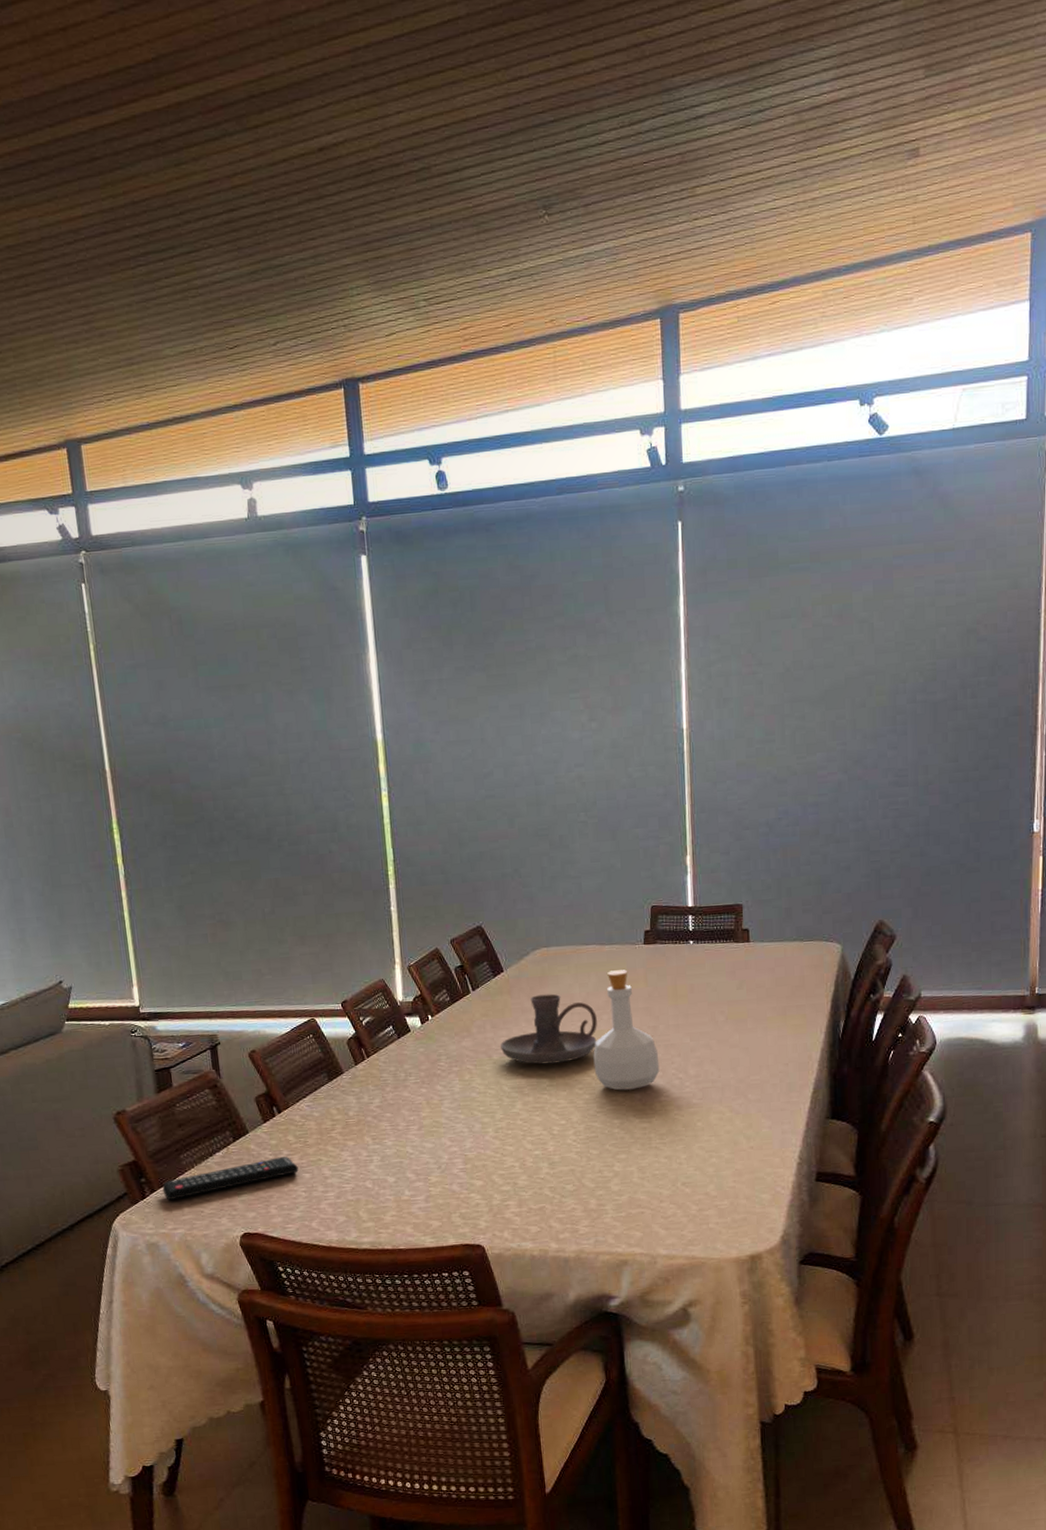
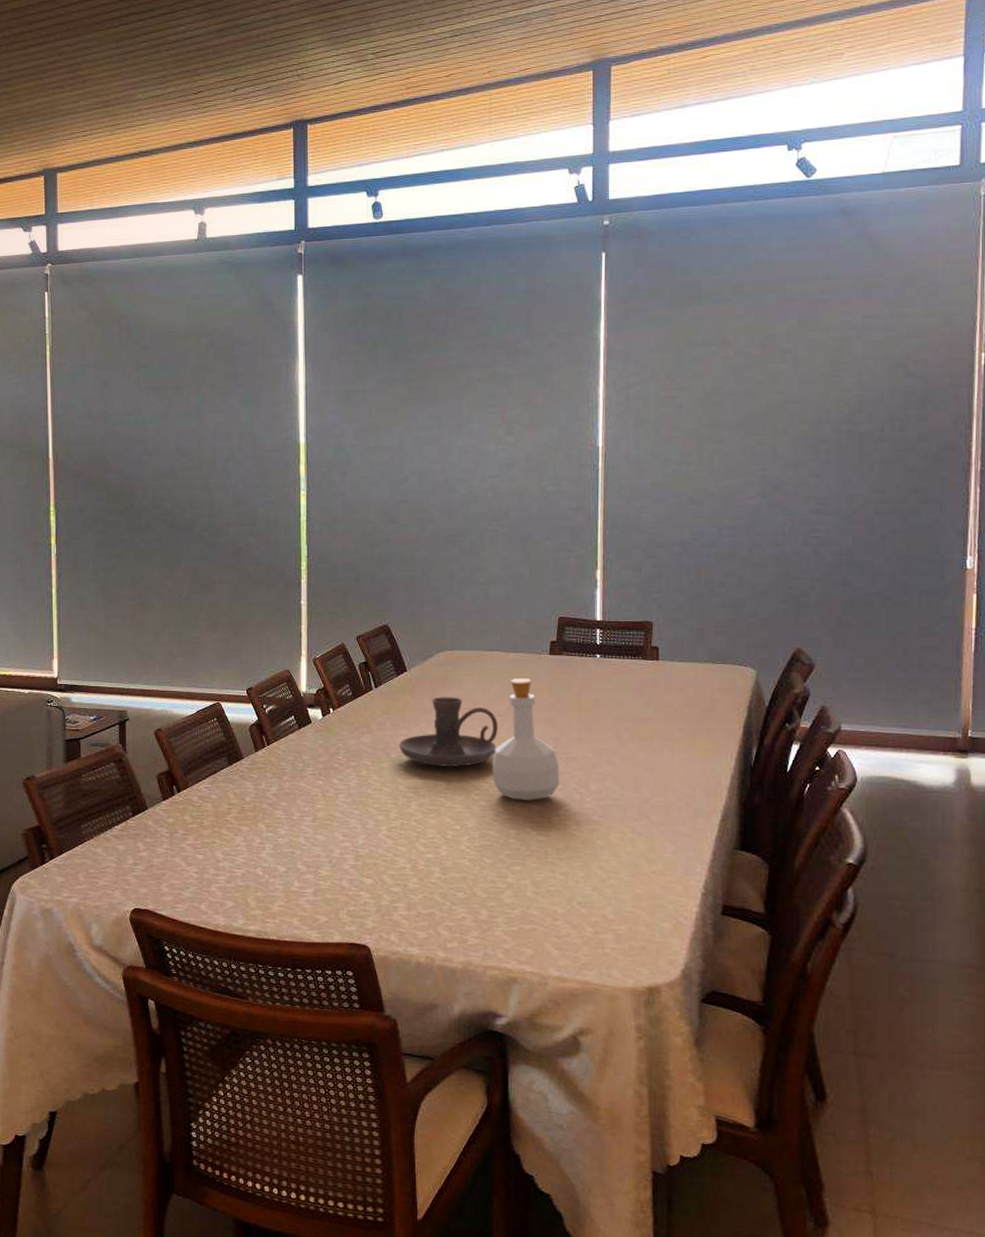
remote control: present [162,1157,299,1201] -> none [61,836,192,869]

